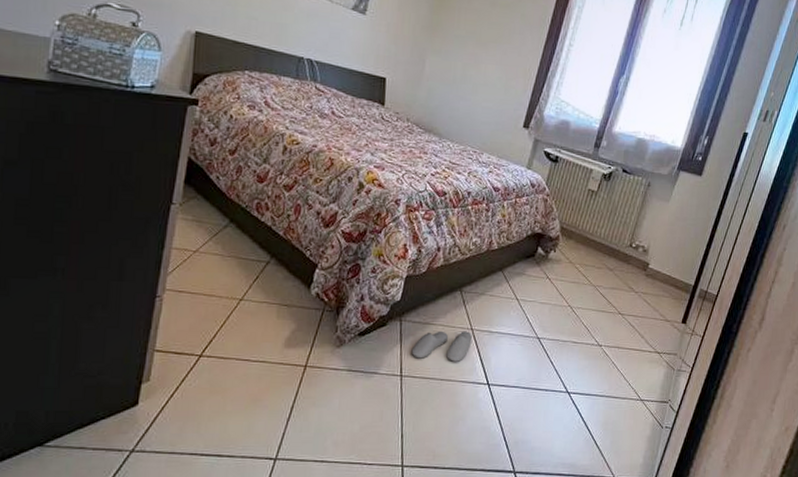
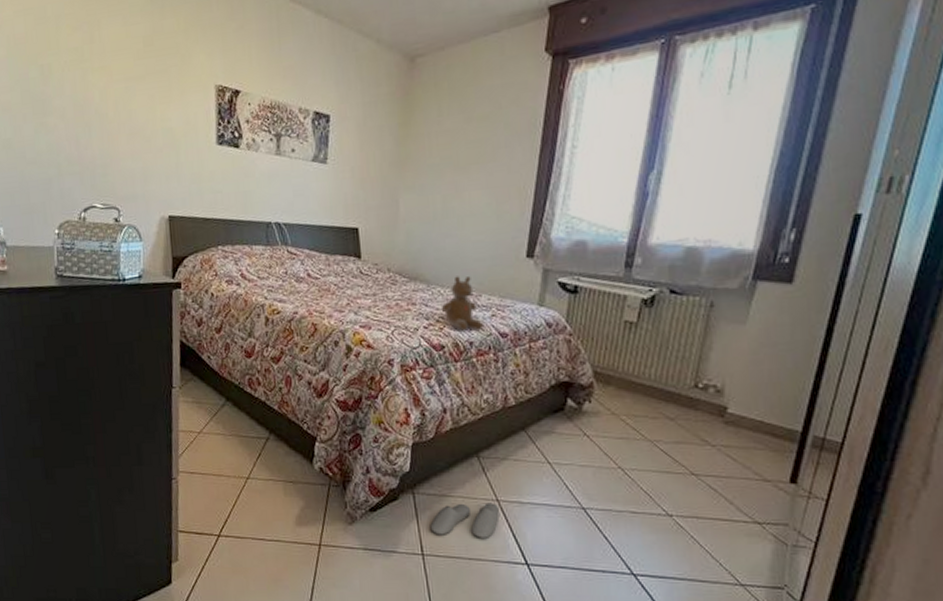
stuffed bear: none [448,134,482,183] -> present [441,276,484,331]

